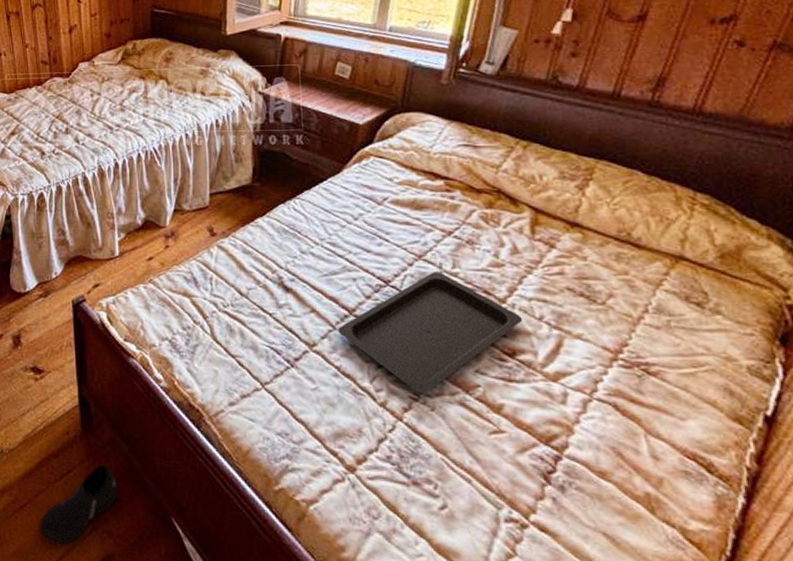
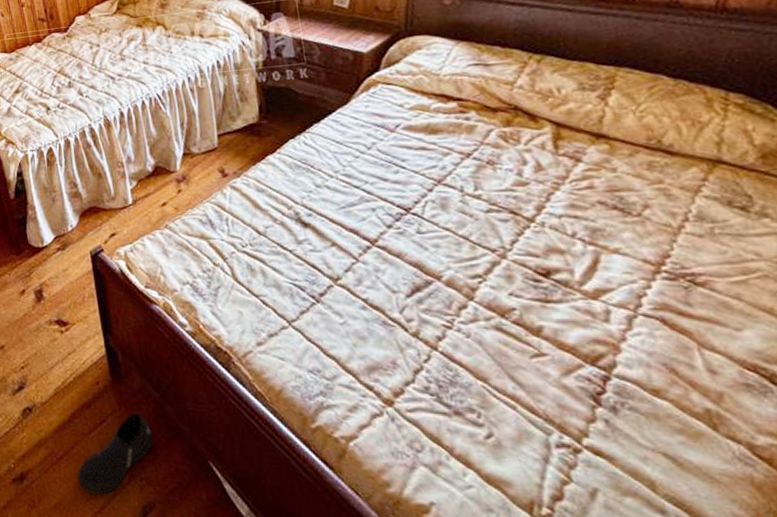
serving tray: present [338,272,523,395] -> none [361,195,555,322]

